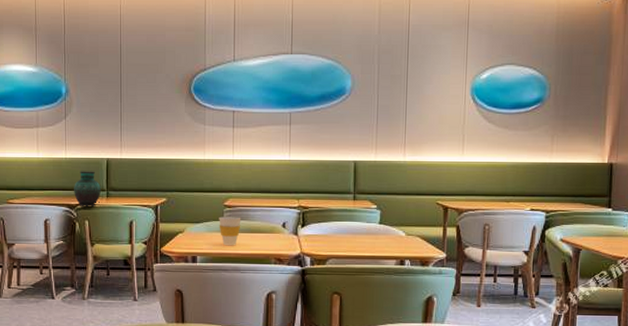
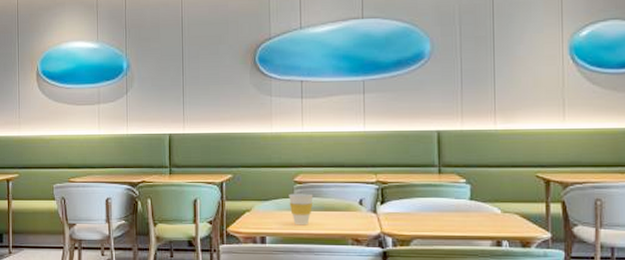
vase: present [74,171,101,206] -> none [136,147,163,184]

